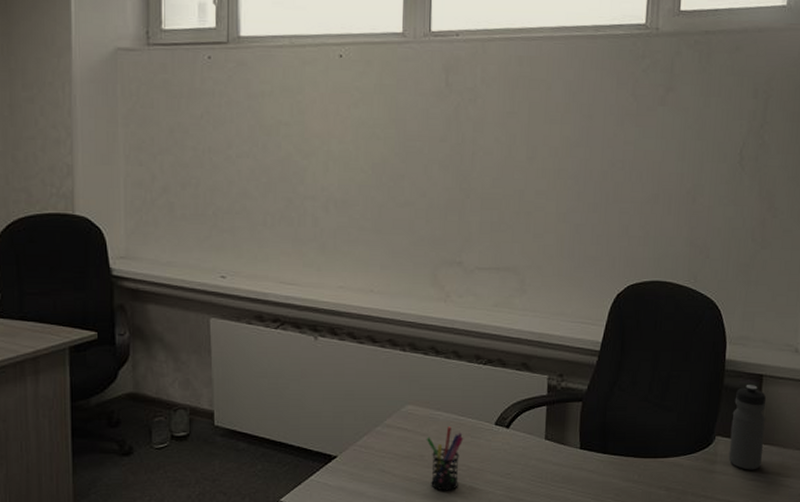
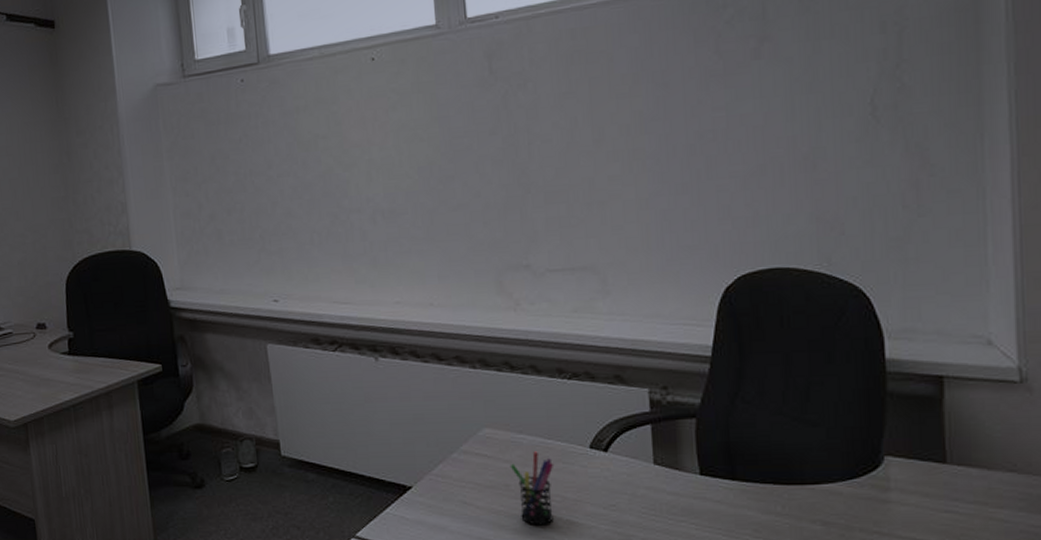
water bottle: present [728,385,766,470] -> none [904,389,957,499]

